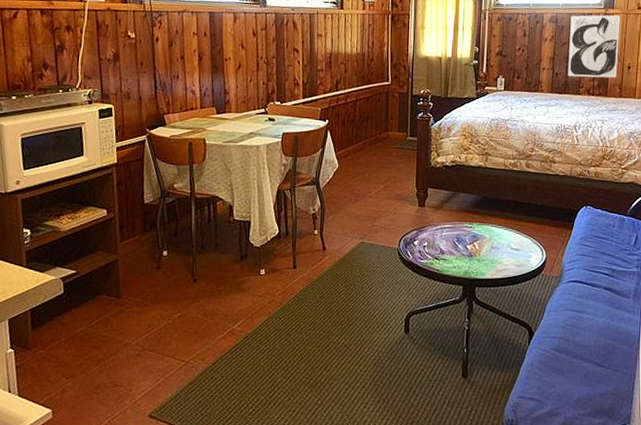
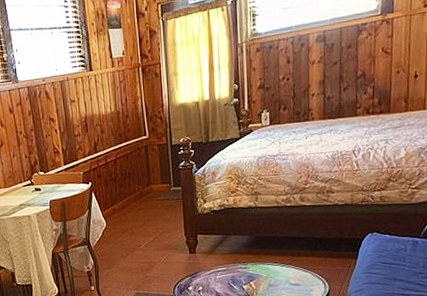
wall art: present [567,15,620,78] -> none [341,18,403,99]

